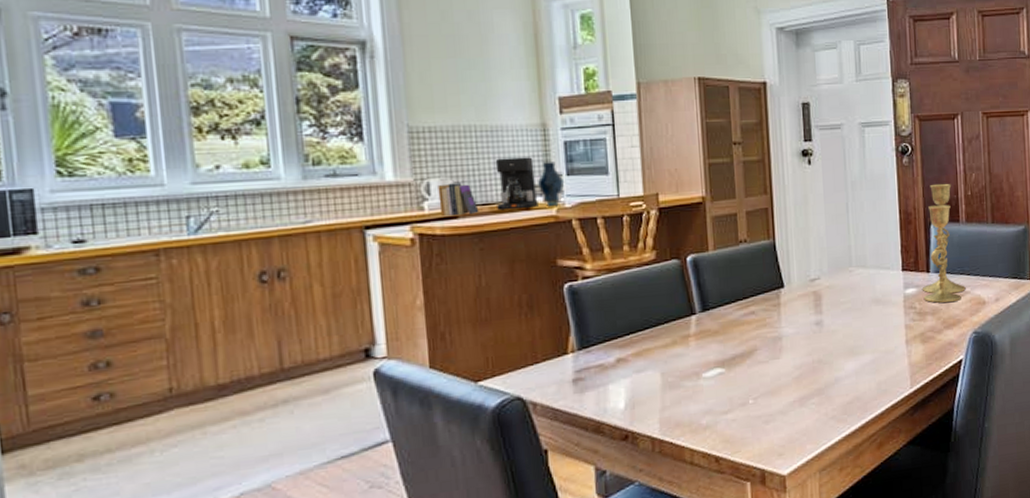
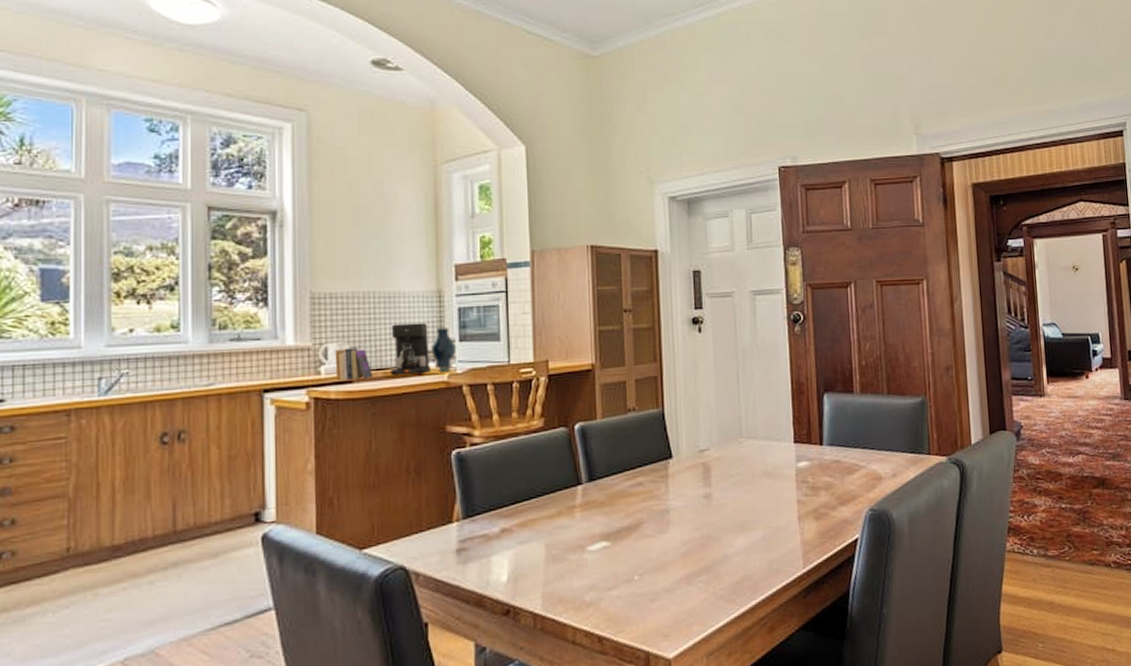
candlestick: present [923,183,966,303] -> none [816,352,861,478]

